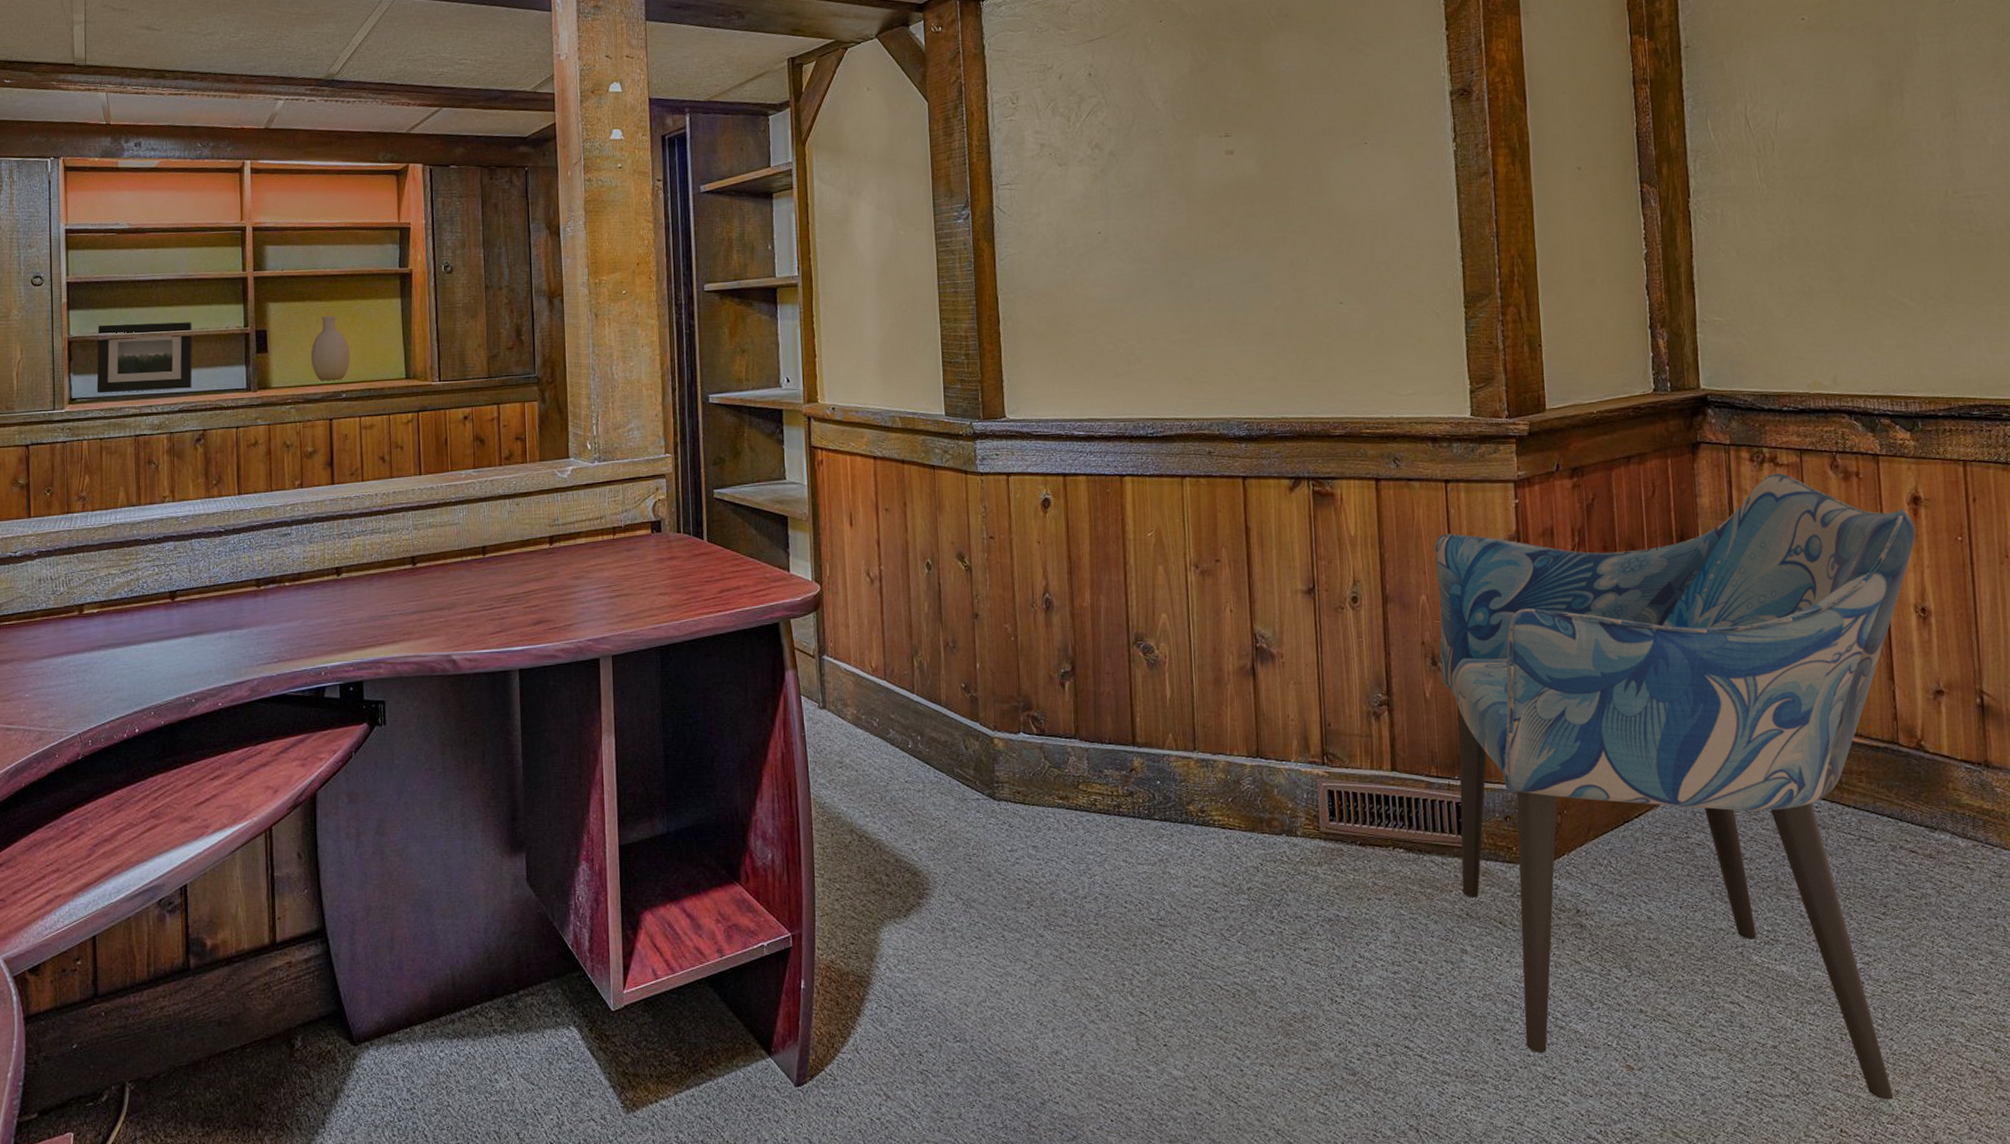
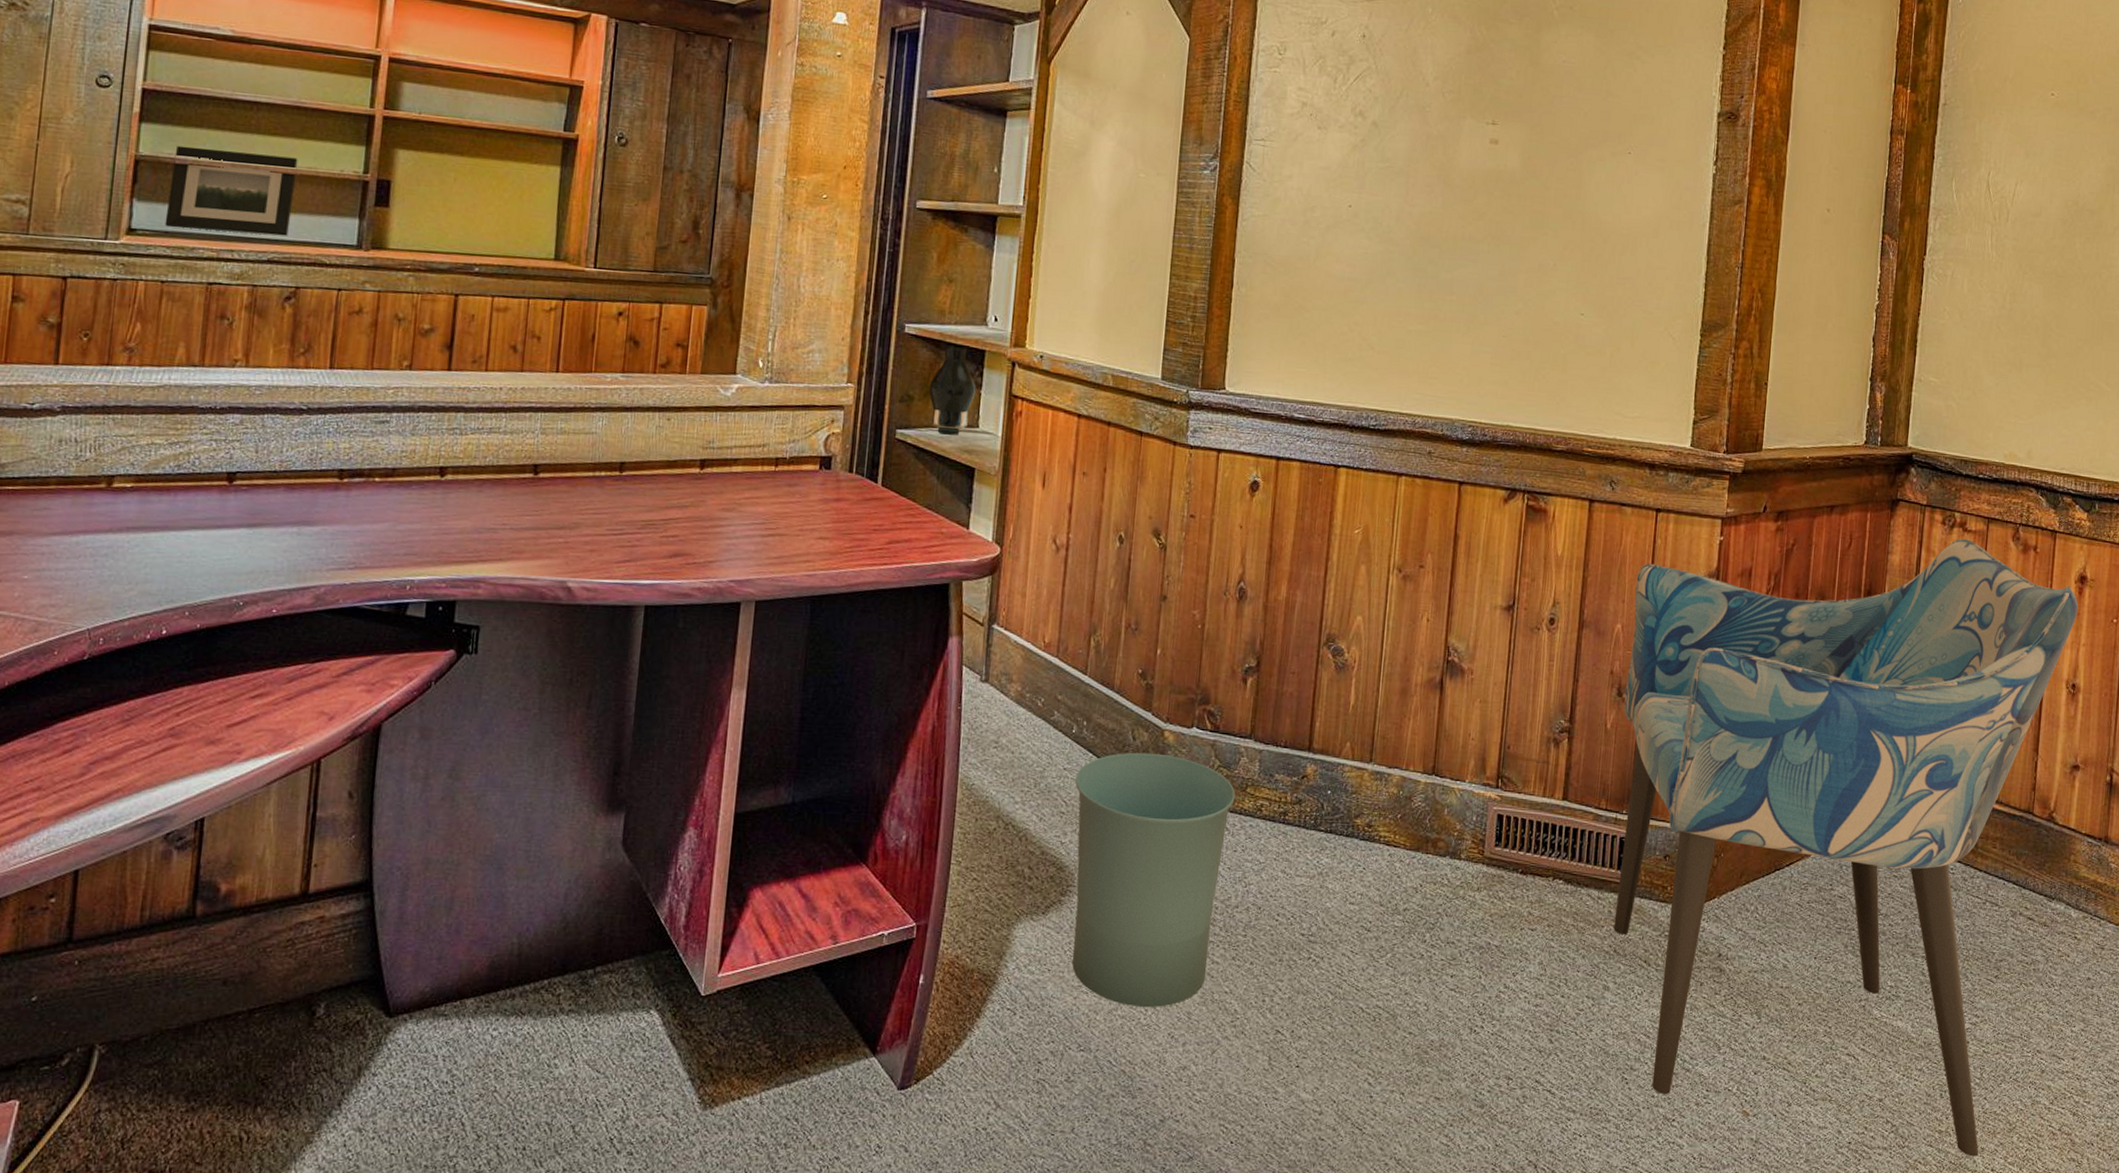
decorative vase: present [310,315,350,381] -> none [441,173,491,251]
vase: none [737,409,779,489] -> present [928,346,976,435]
waste bin: none [917,760,1069,997] -> present [1072,752,1236,1007]

